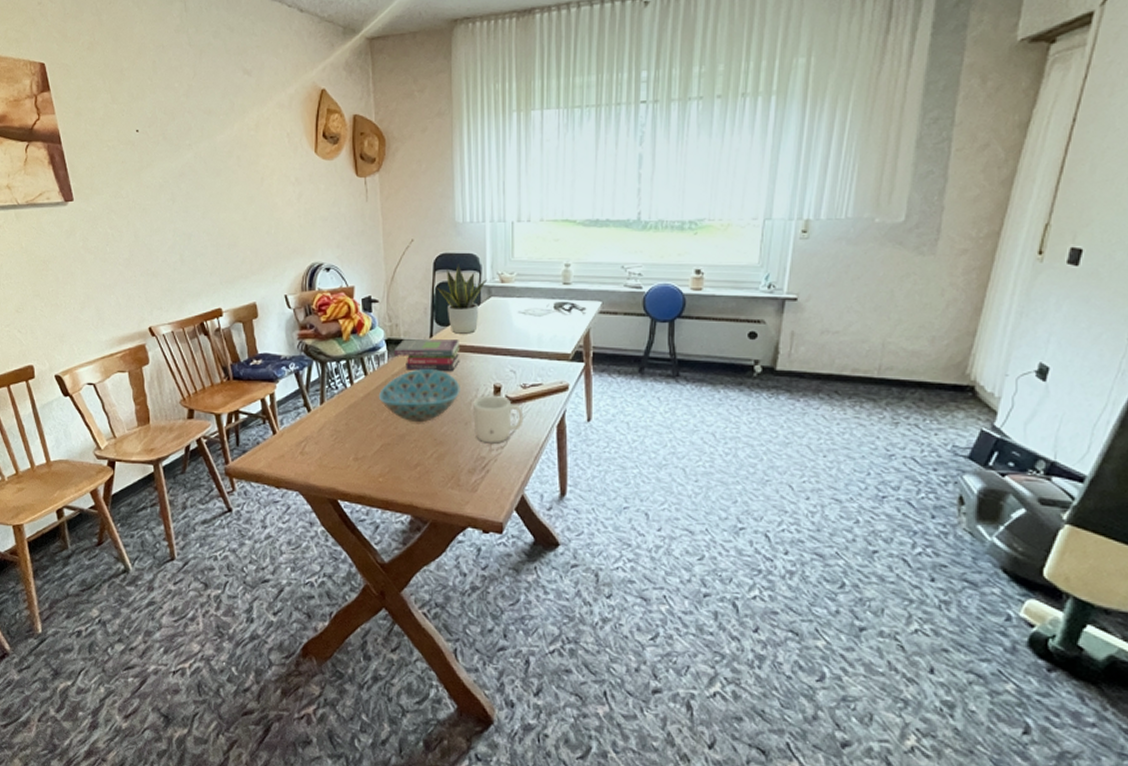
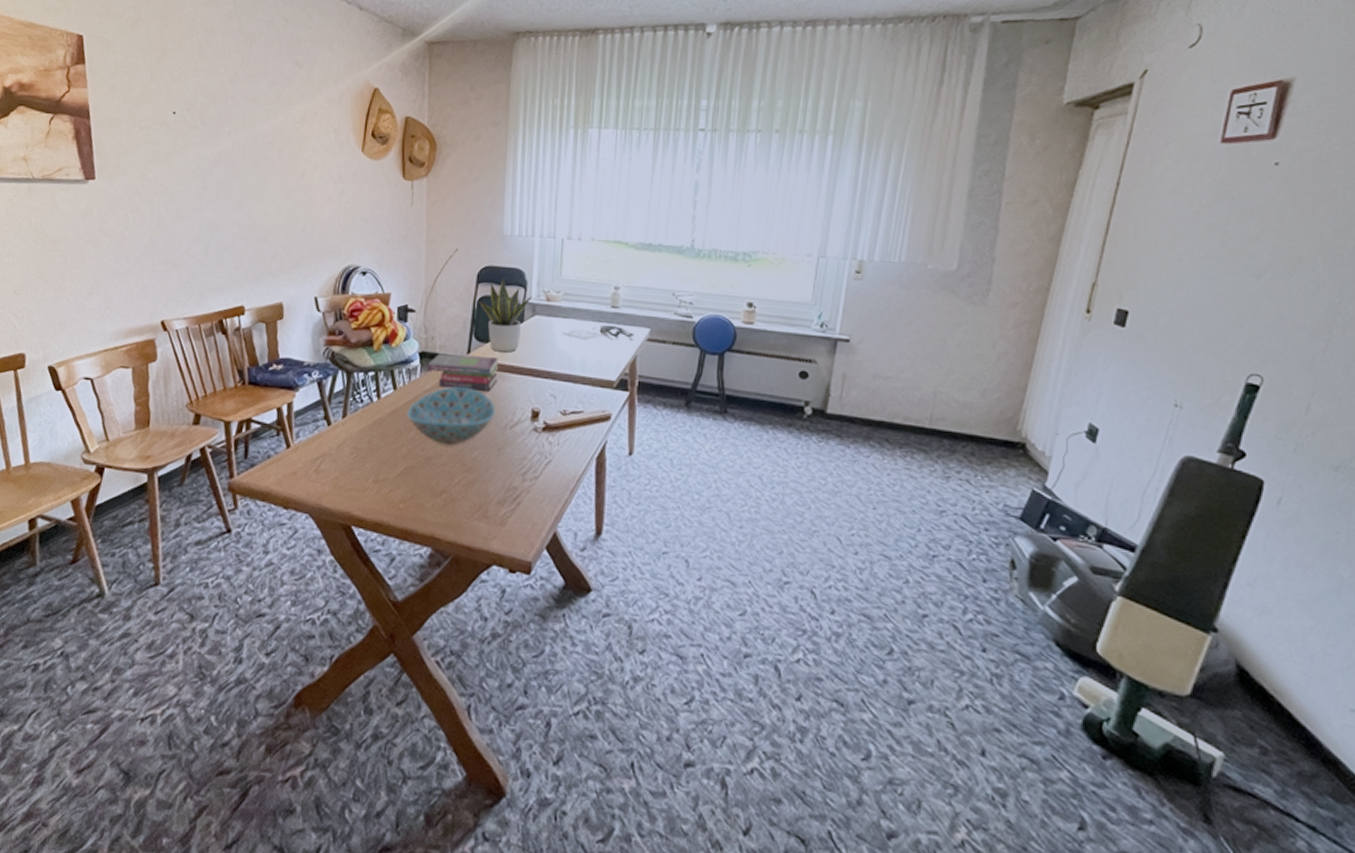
mug: present [473,395,524,444] -> none [507,420,562,473]

